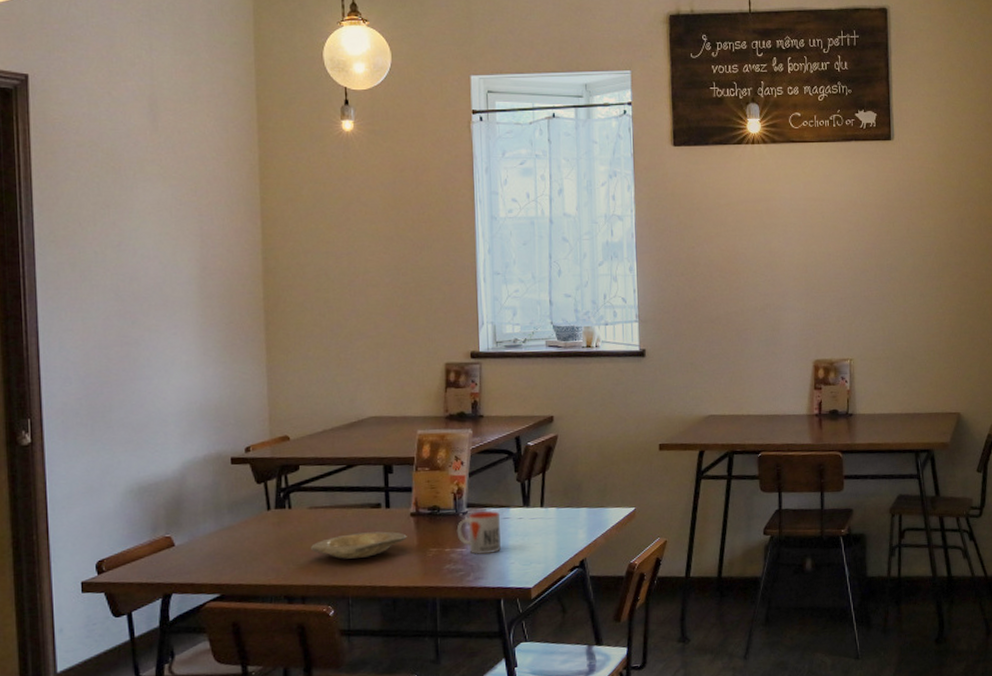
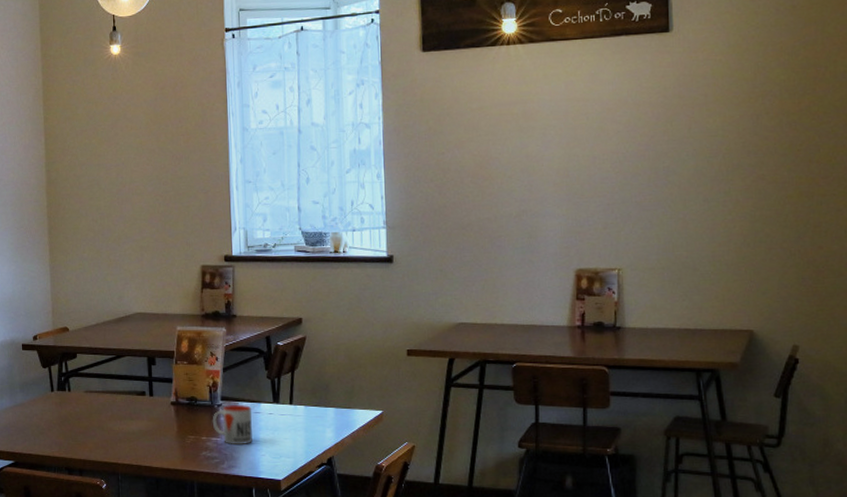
plate: present [310,531,407,559] -> none [86,417,168,439]

